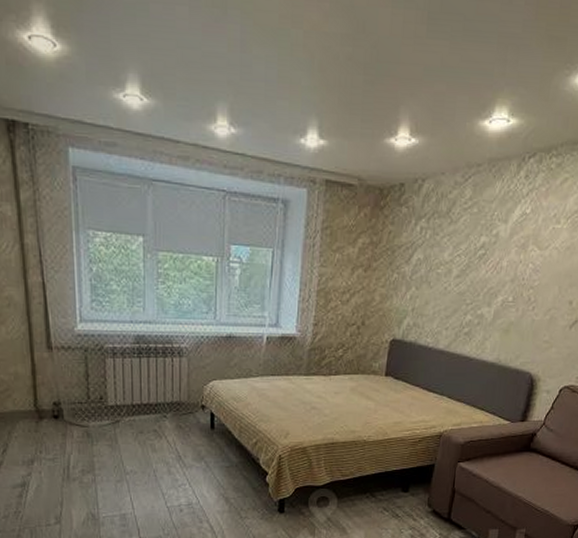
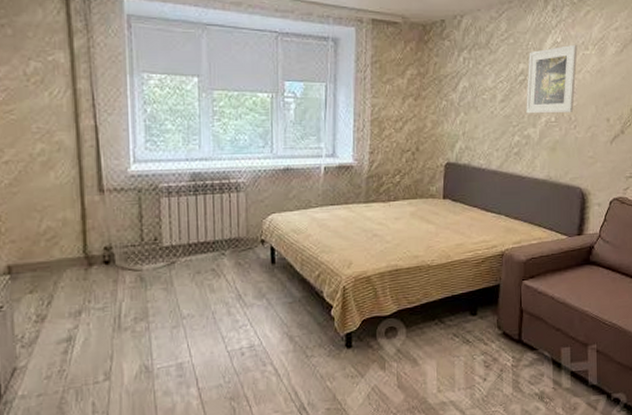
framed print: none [482,216,548,294] -> present [526,44,578,114]

